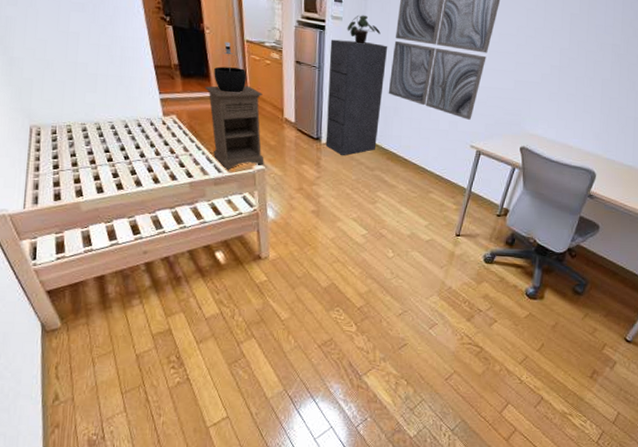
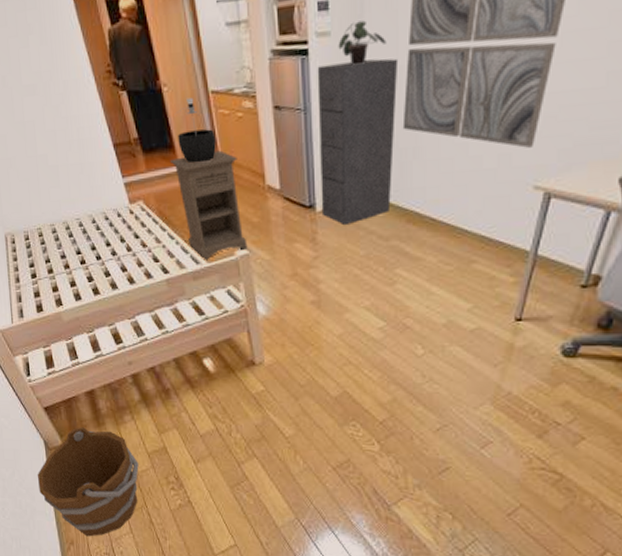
bucket: none [27,310,142,418] -> present [37,427,139,537]

